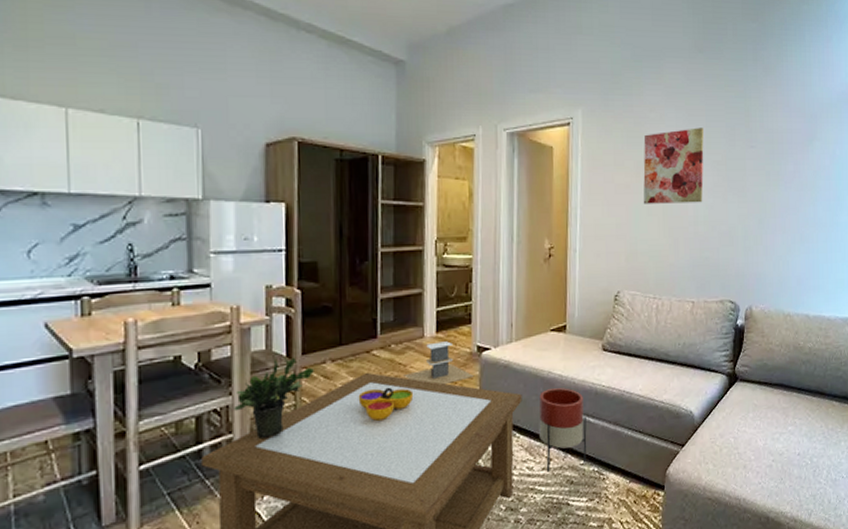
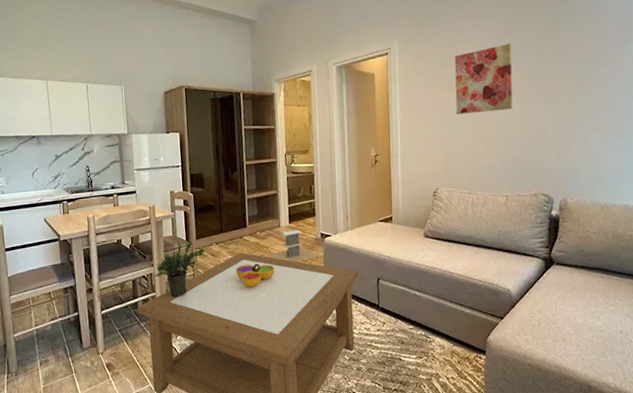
planter: present [539,387,587,472] -> none [372,266,414,333]

